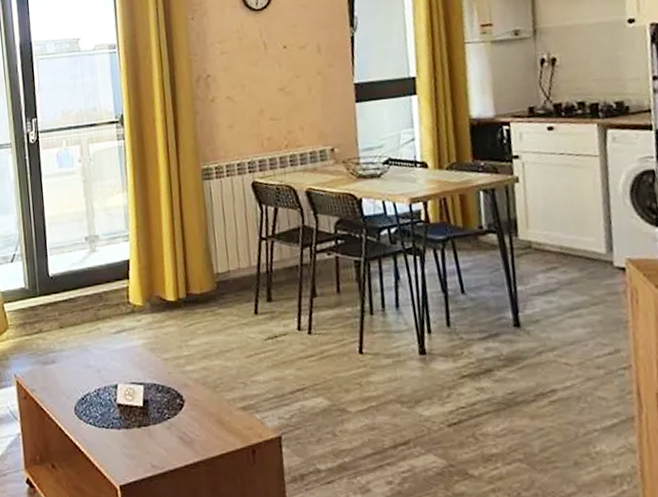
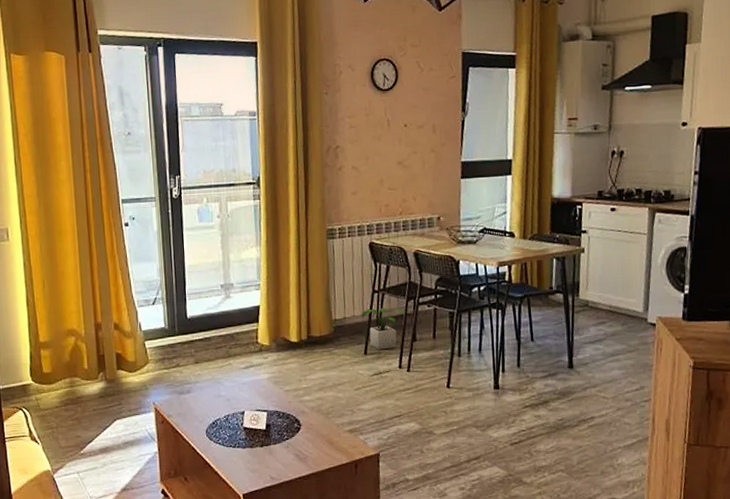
potted plant: none [248,257,300,309] -> present [361,307,405,350]

